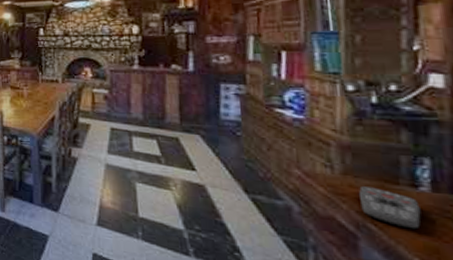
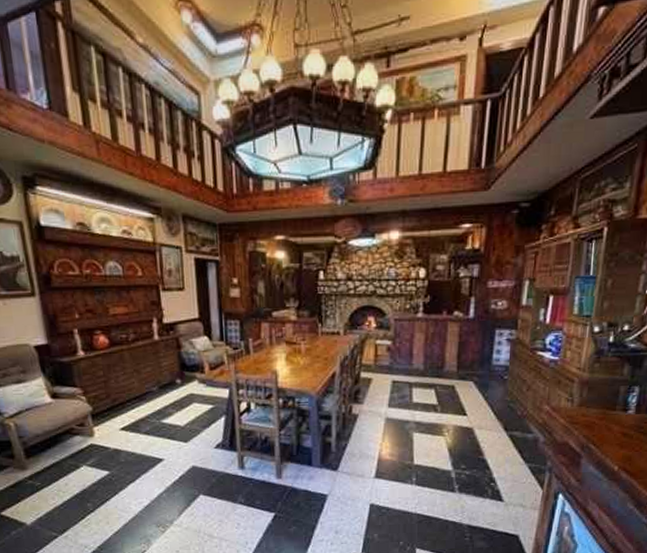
remote control: present [359,186,421,230] -> none [587,414,626,445]

